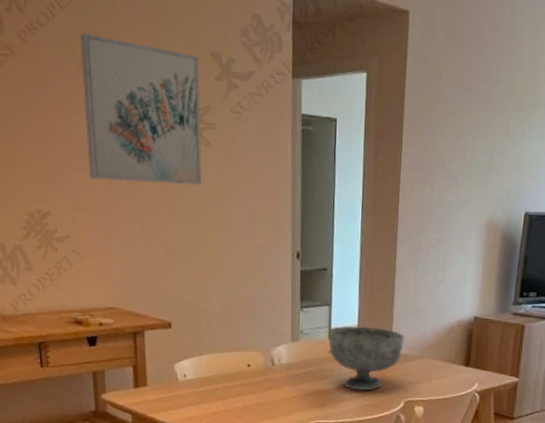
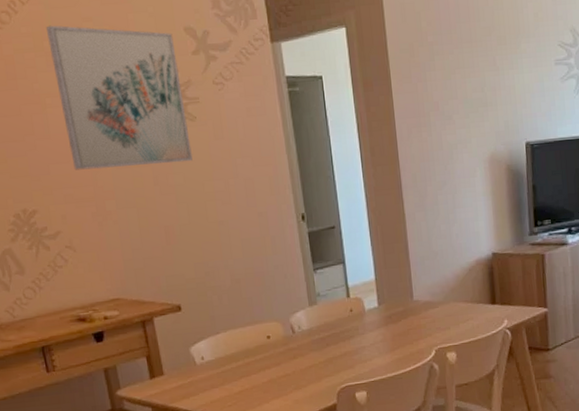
decorative bowl: present [328,326,405,391] -> none [346,278,426,346]

